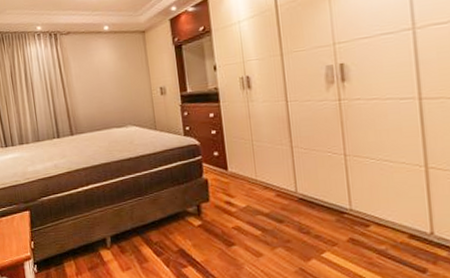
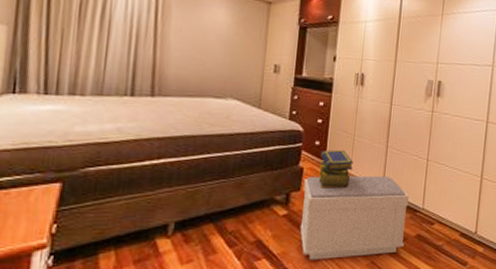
bench: none [211,178,335,267] -> present [300,175,409,260]
stack of books: none [220,156,258,197] -> present [318,149,354,189]

